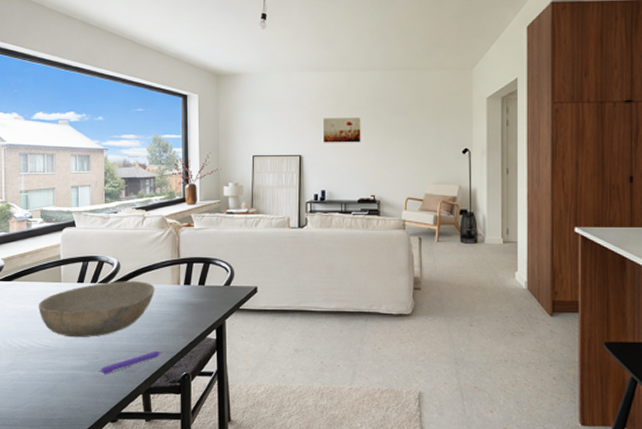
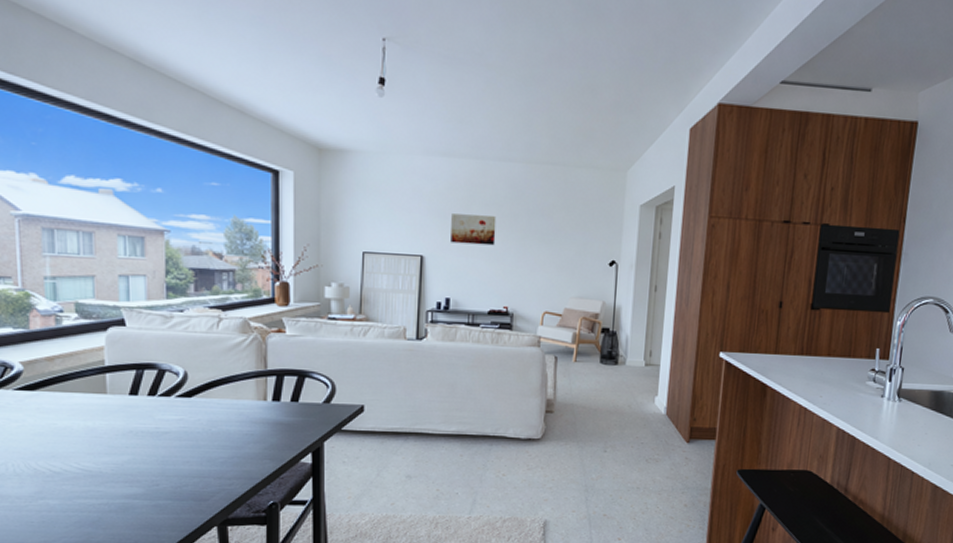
bowl: present [38,281,155,338] -> none [74,394,234,461]
pen: present [98,350,163,375] -> none [159,476,245,504]

